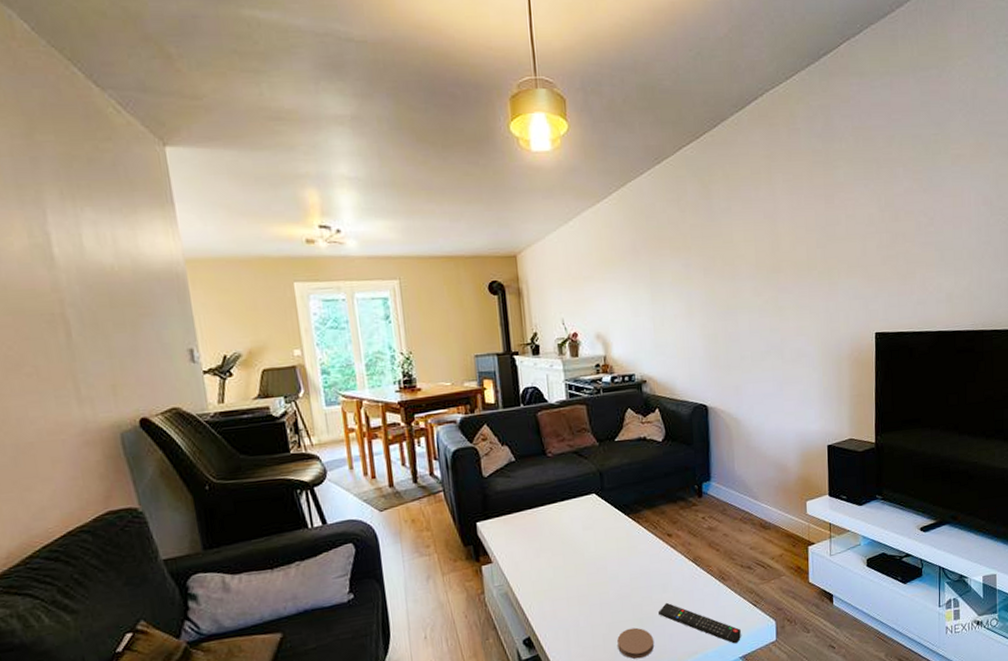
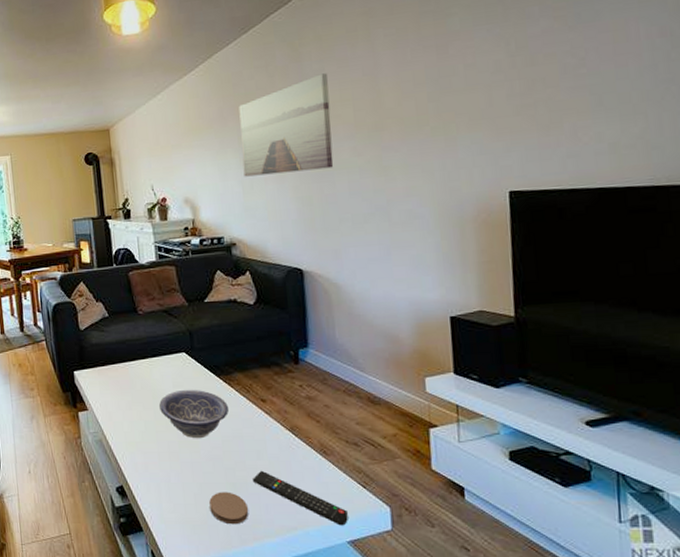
decorative bowl: none [569,530,637,580] -> present [159,389,229,439]
wall art: none [651,213,737,313] -> present [239,73,334,177]

